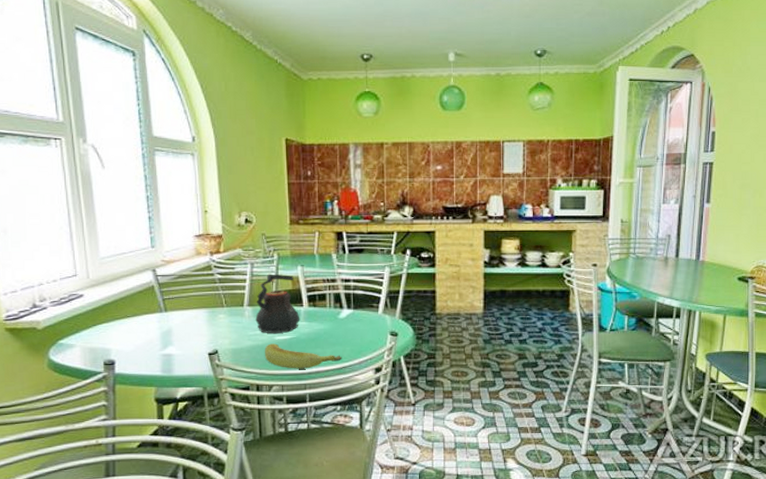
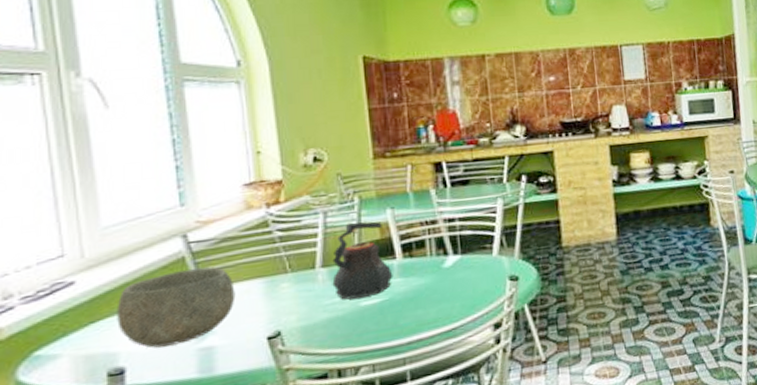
bowl: none [109,296,188,350] -> present [116,266,236,349]
banana: present [264,343,342,369] -> none [346,311,451,342]

